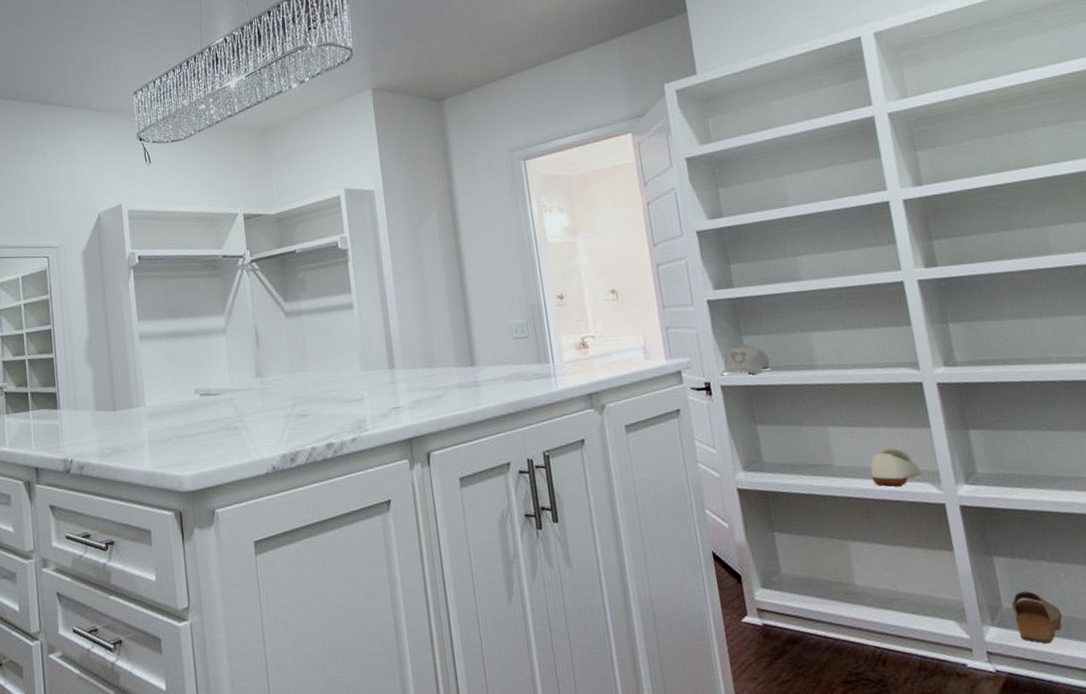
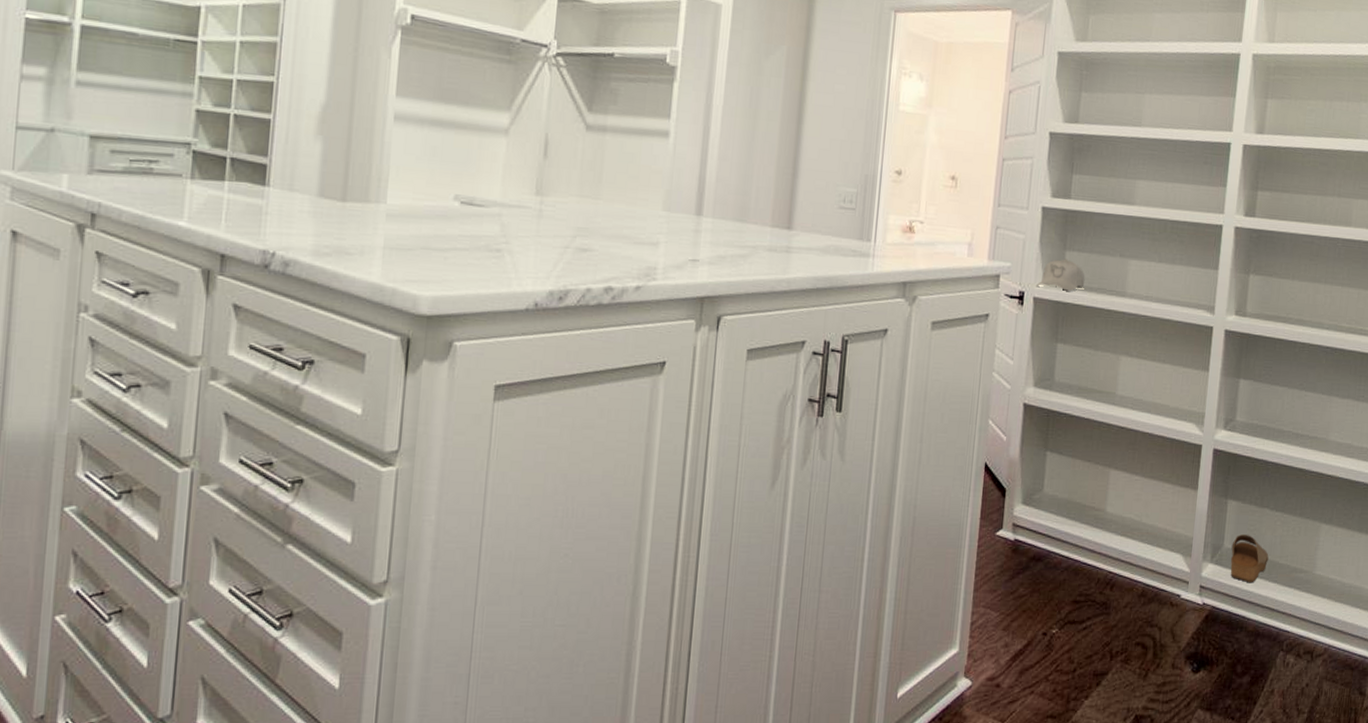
loafer: present [870,447,921,486] -> none [1146,385,1190,422]

